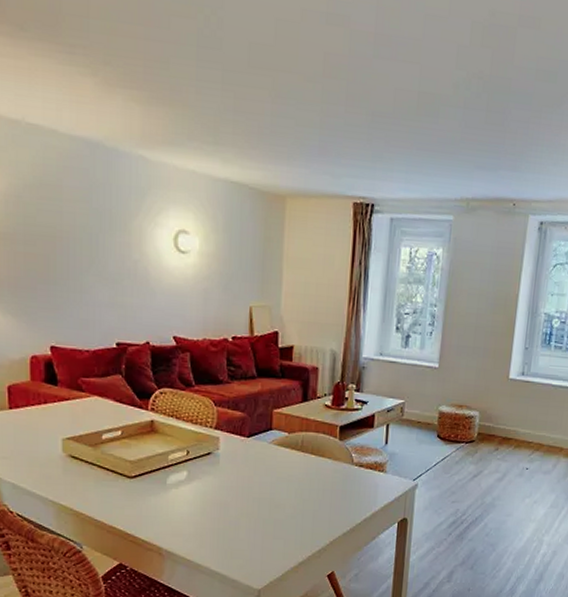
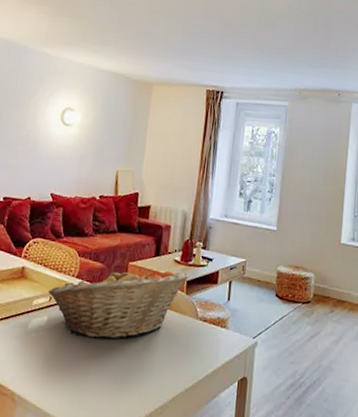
fruit basket: none [184,416,342,490] -> present [48,267,190,339]

